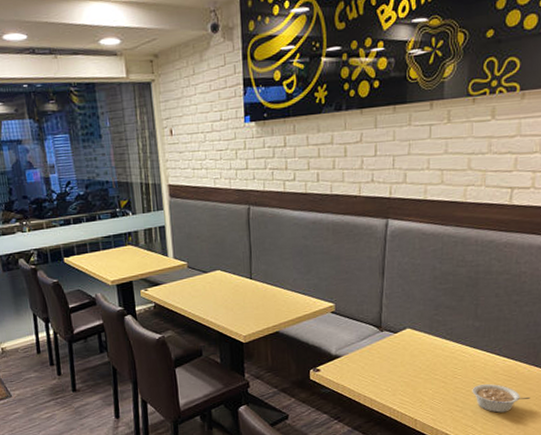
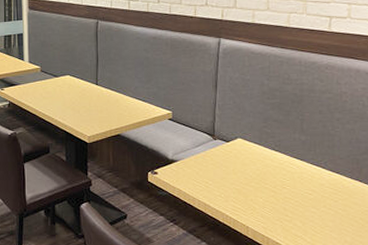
legume: present [472,384,530,413] -> none [300,196,356,225]

